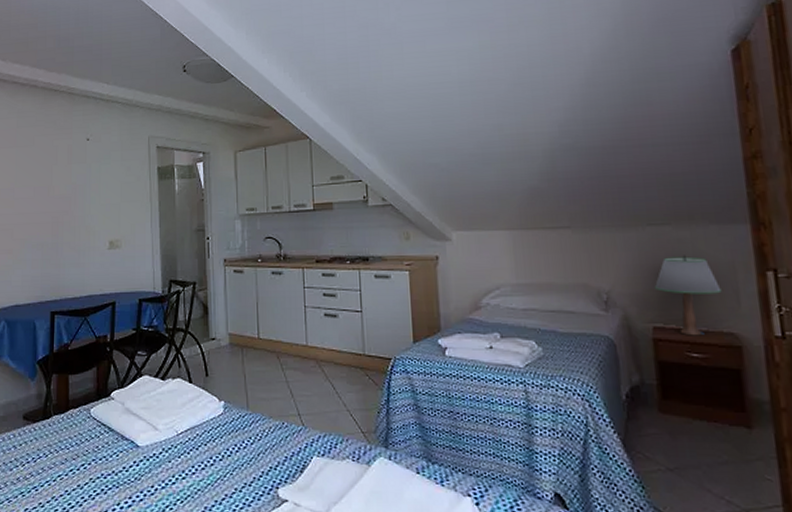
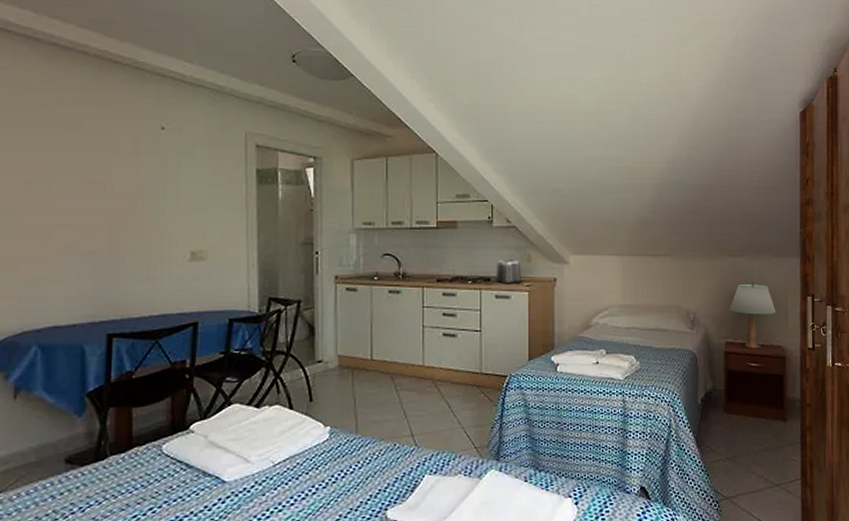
toaster: none [373,237,402,265] -> present [496,258,522,285]

